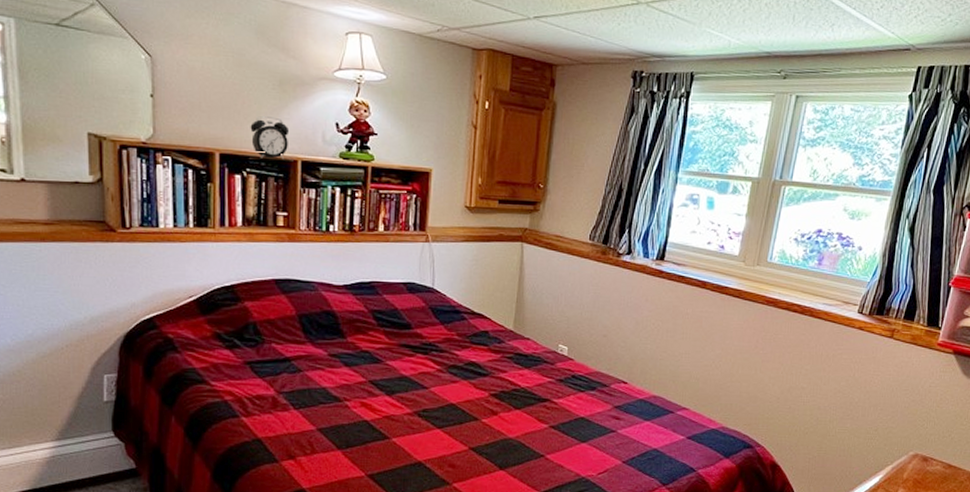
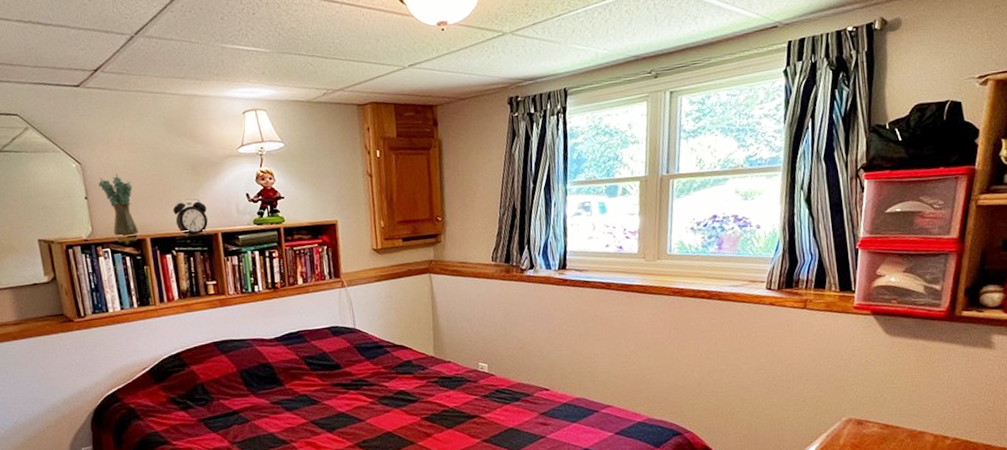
vase: none [168,74,208,157] -> present [98,173,139,246]

